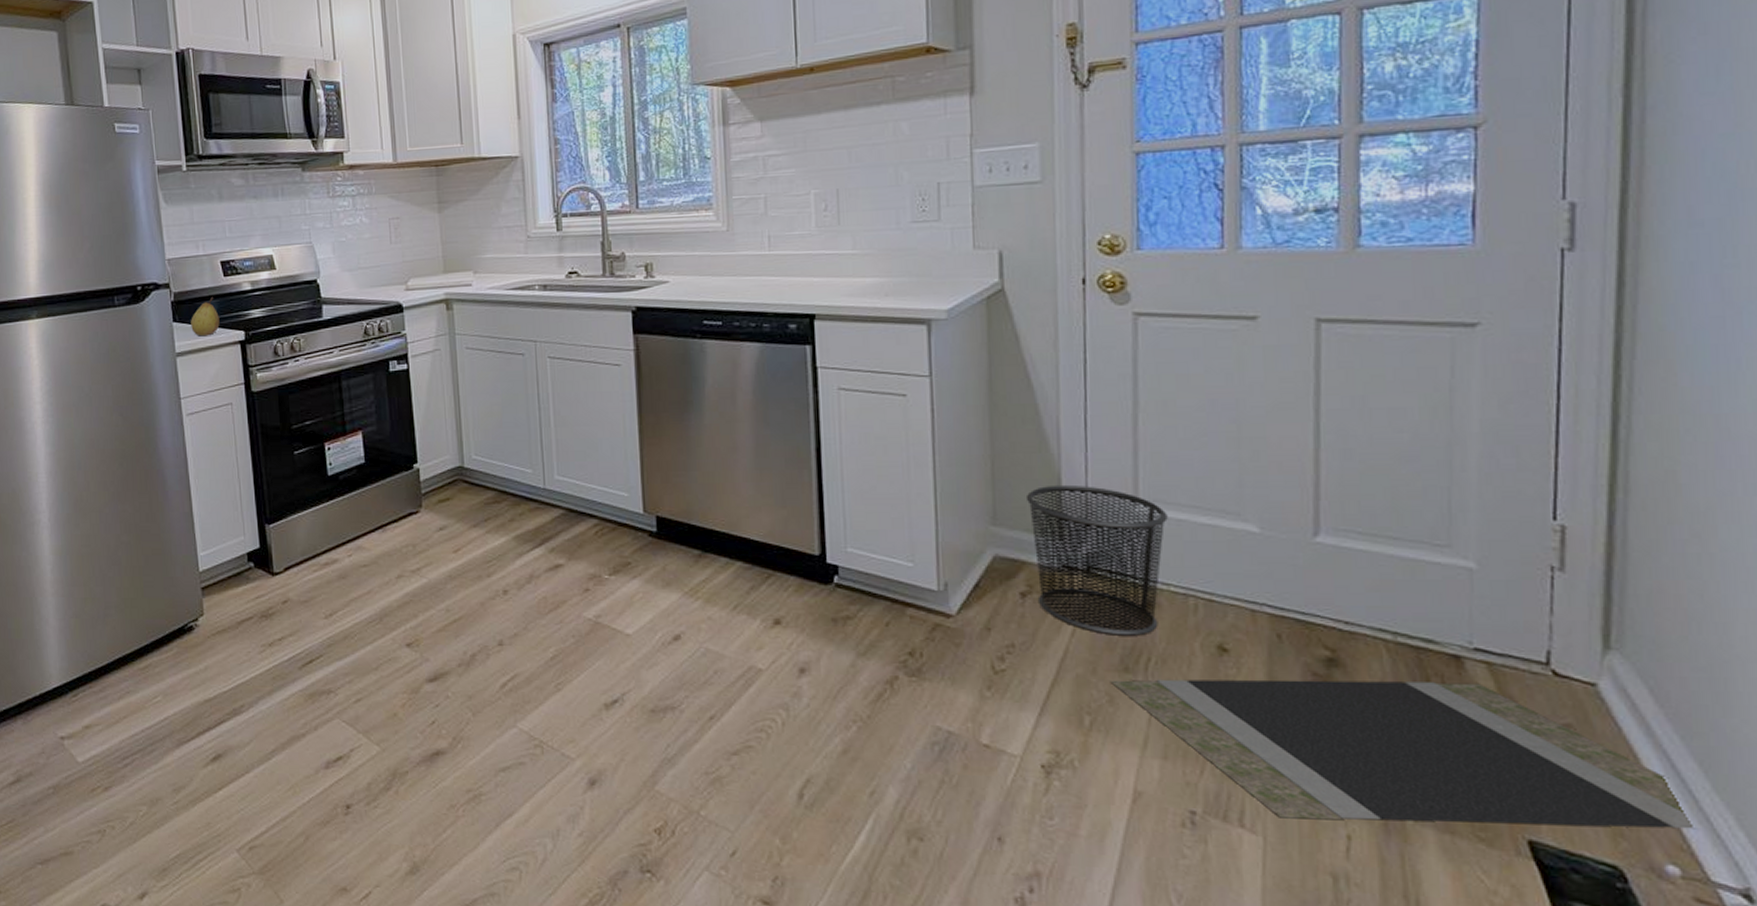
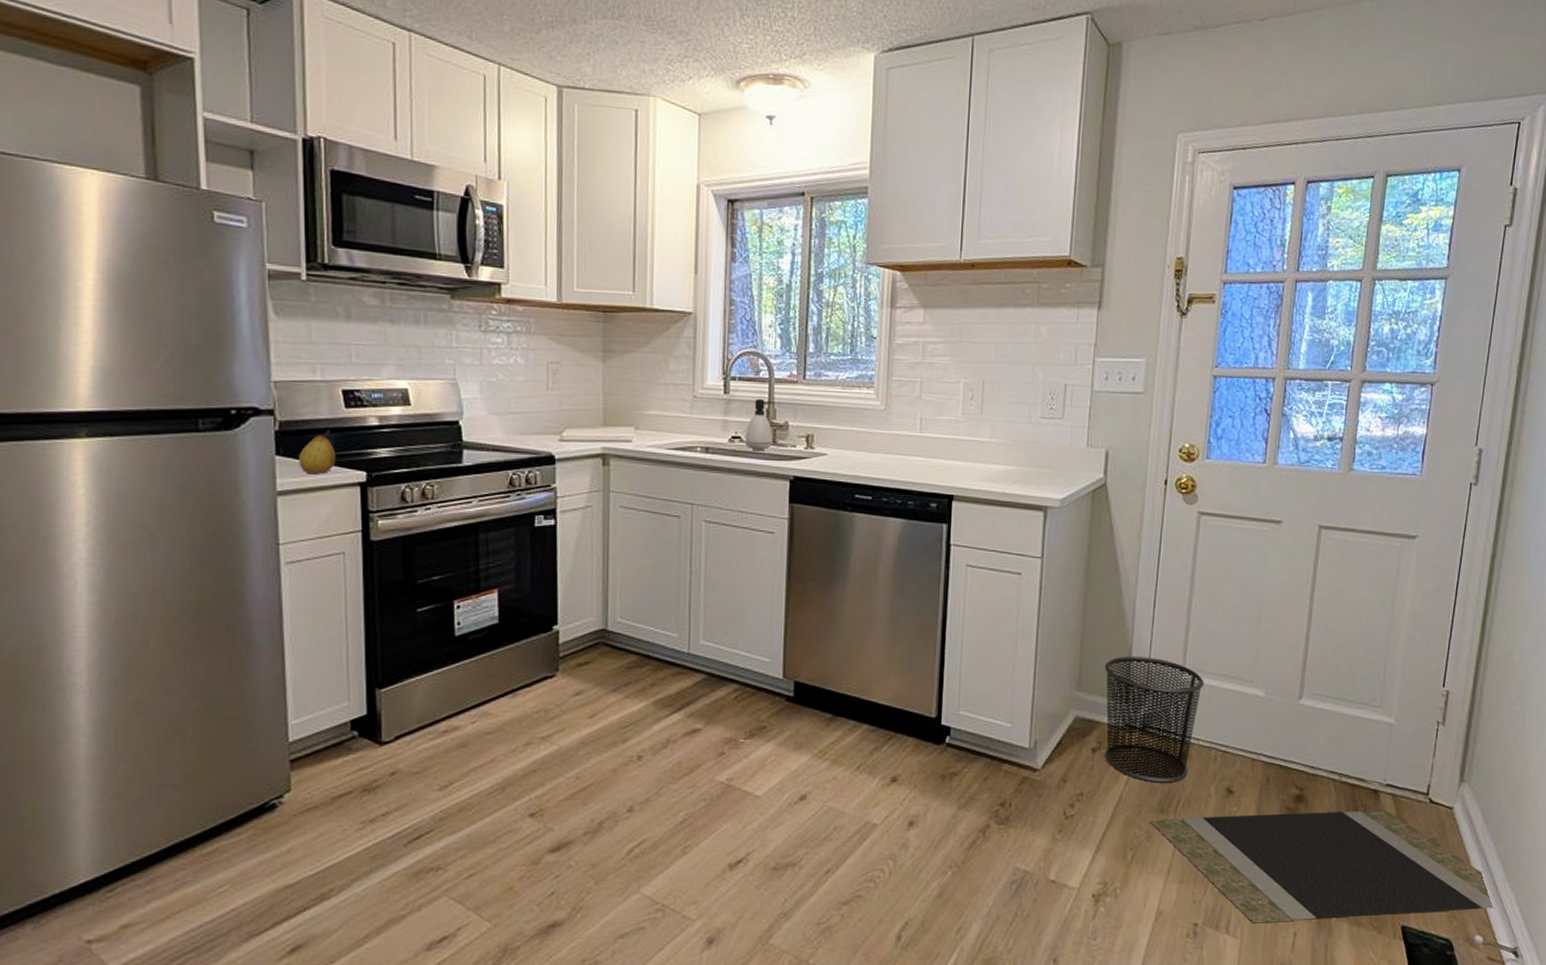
soap dispenser: none [581,232,610,285] -> present [744,398,775,451]

